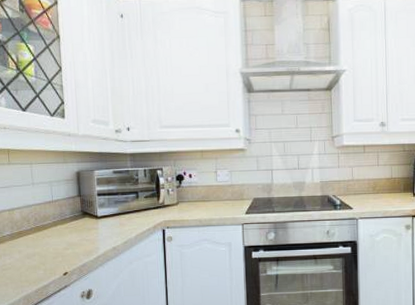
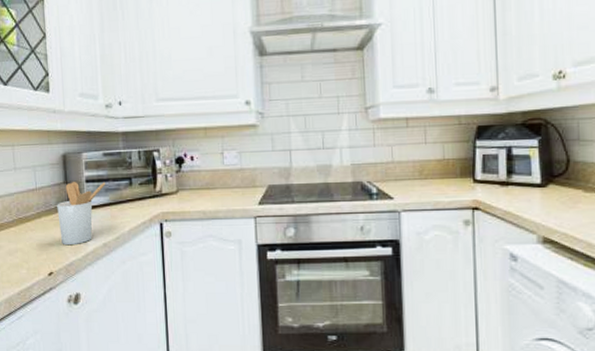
utensil holder: none [71,195,116,250] -> present [57,182,106,246]

